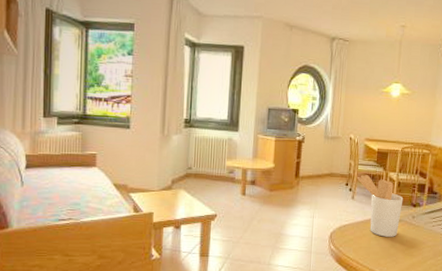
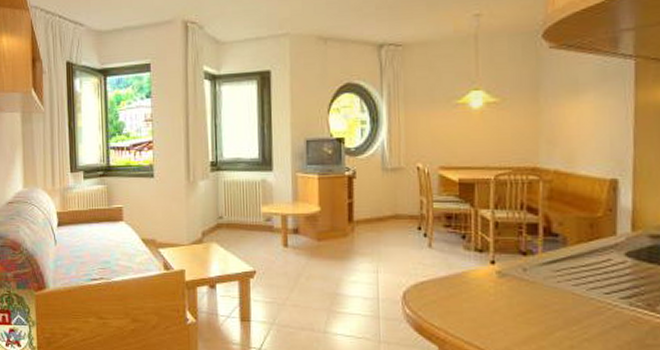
utensil holder: present [356,175,404,237] -> none [432,215,506,298]

